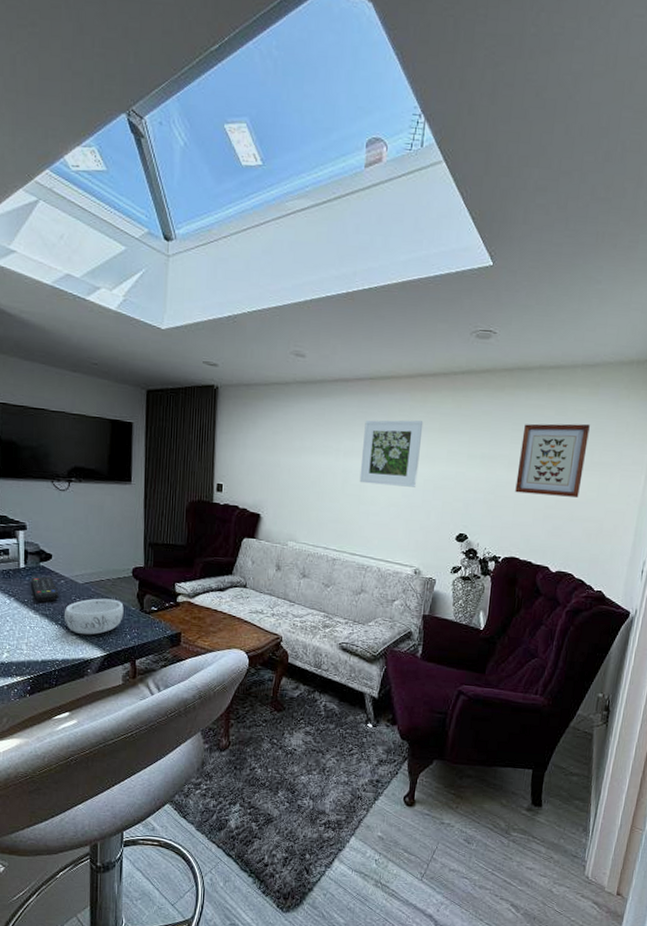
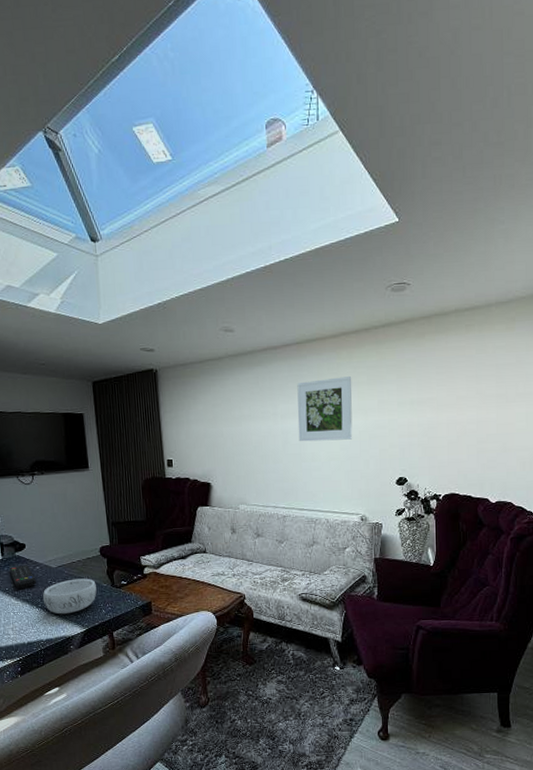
wall art: present [515,423,590,498] -> none [446,358,511,432]

